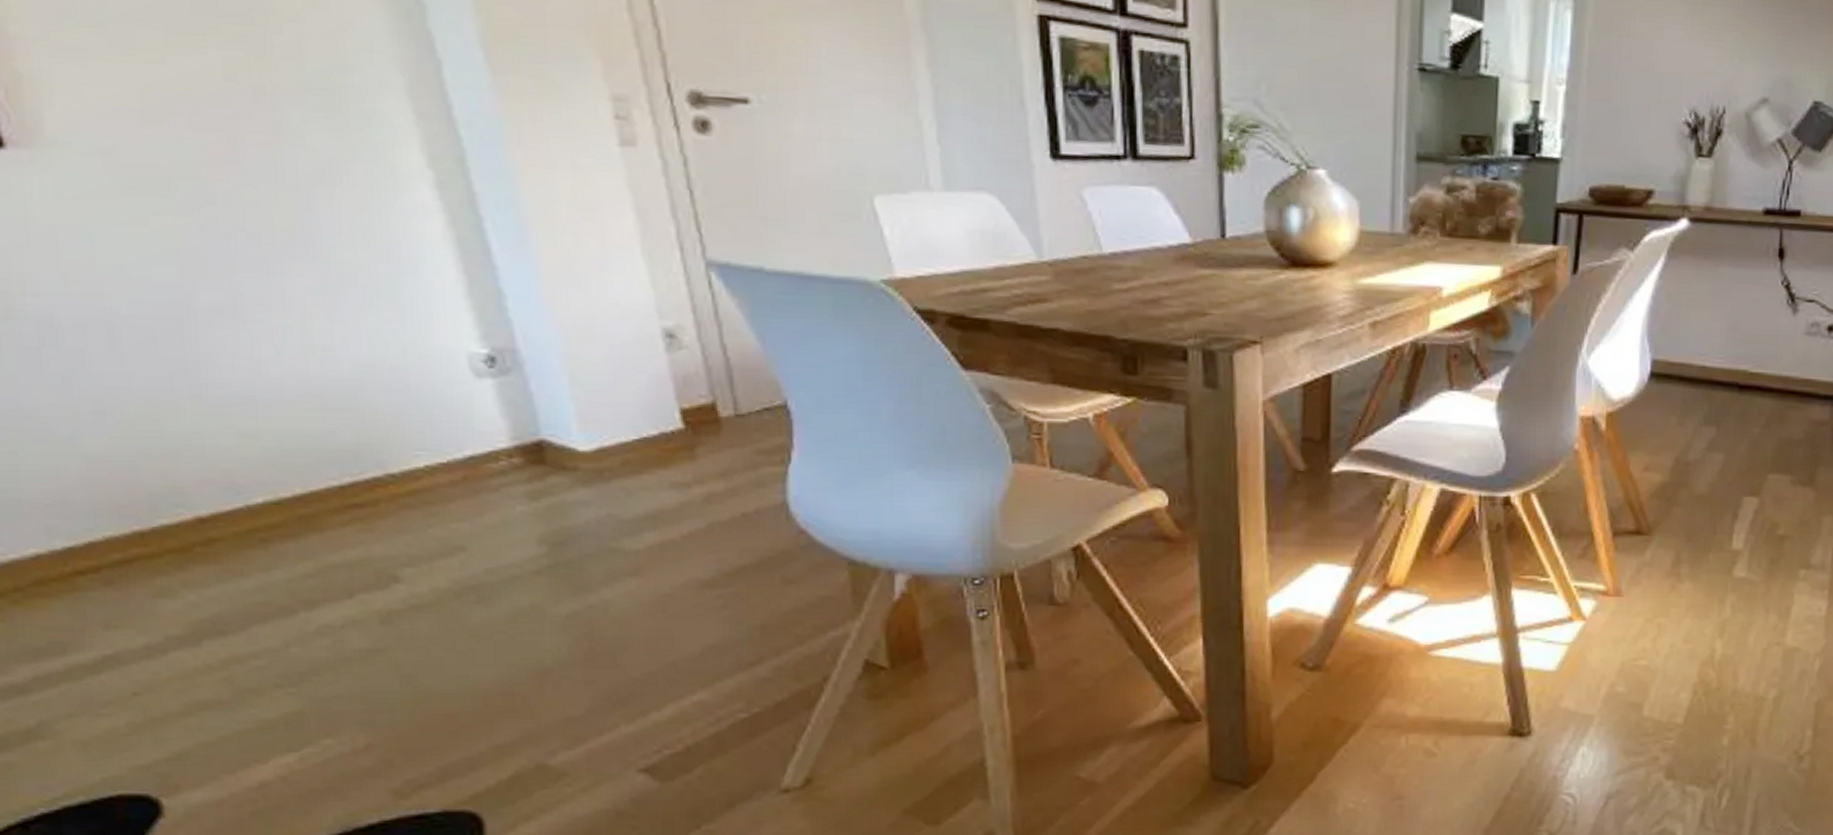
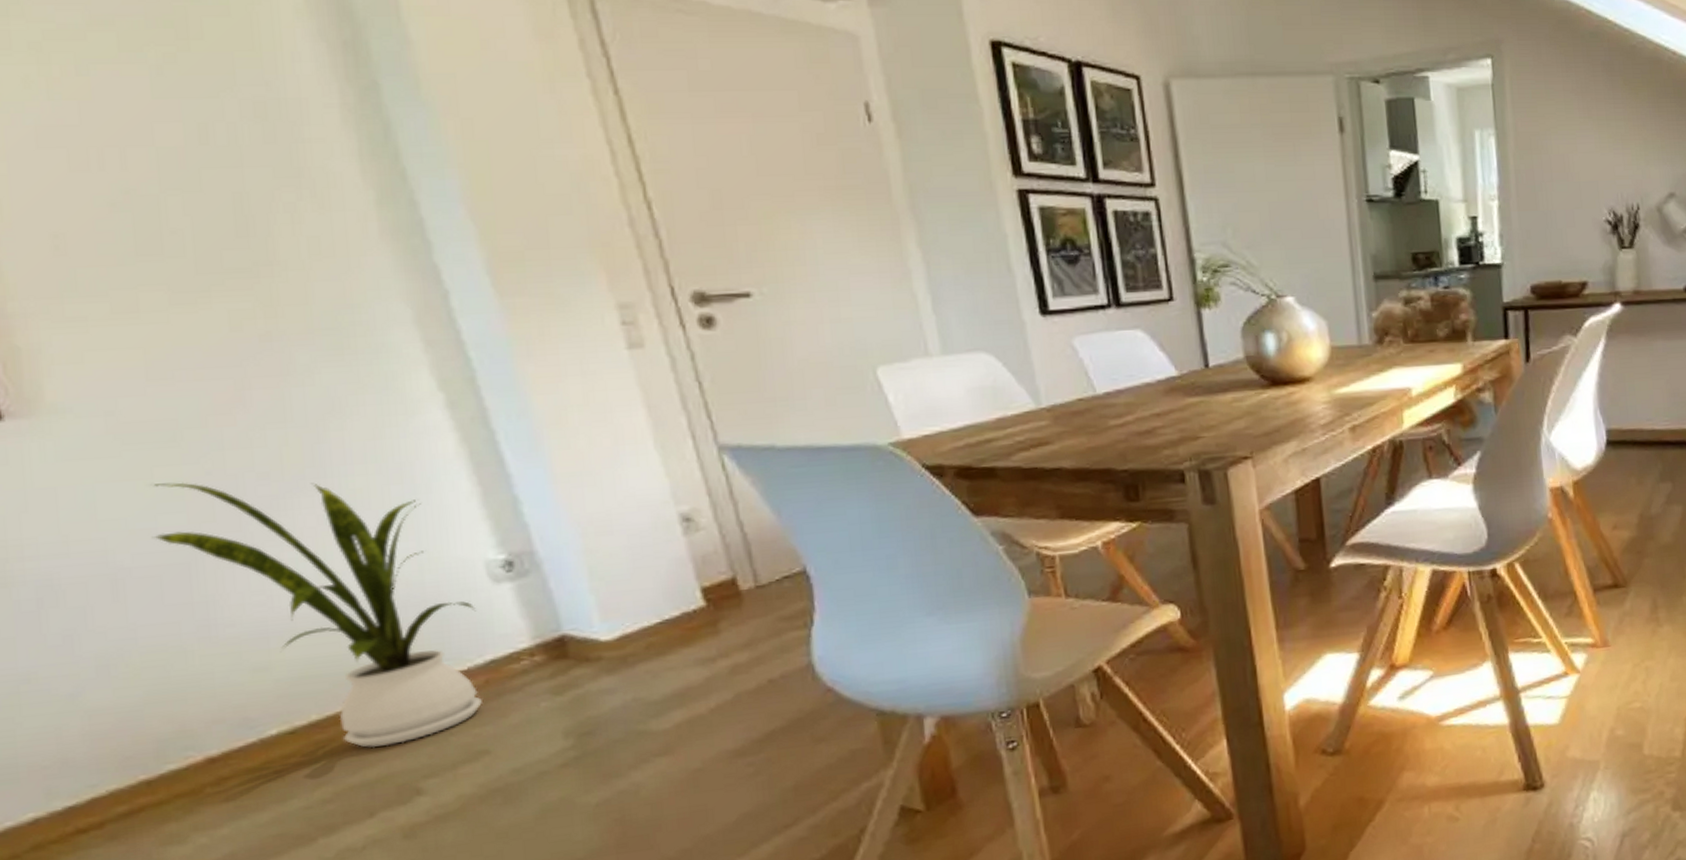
house plant: none [146,232,460,530] -> present [151,482,482,748]

